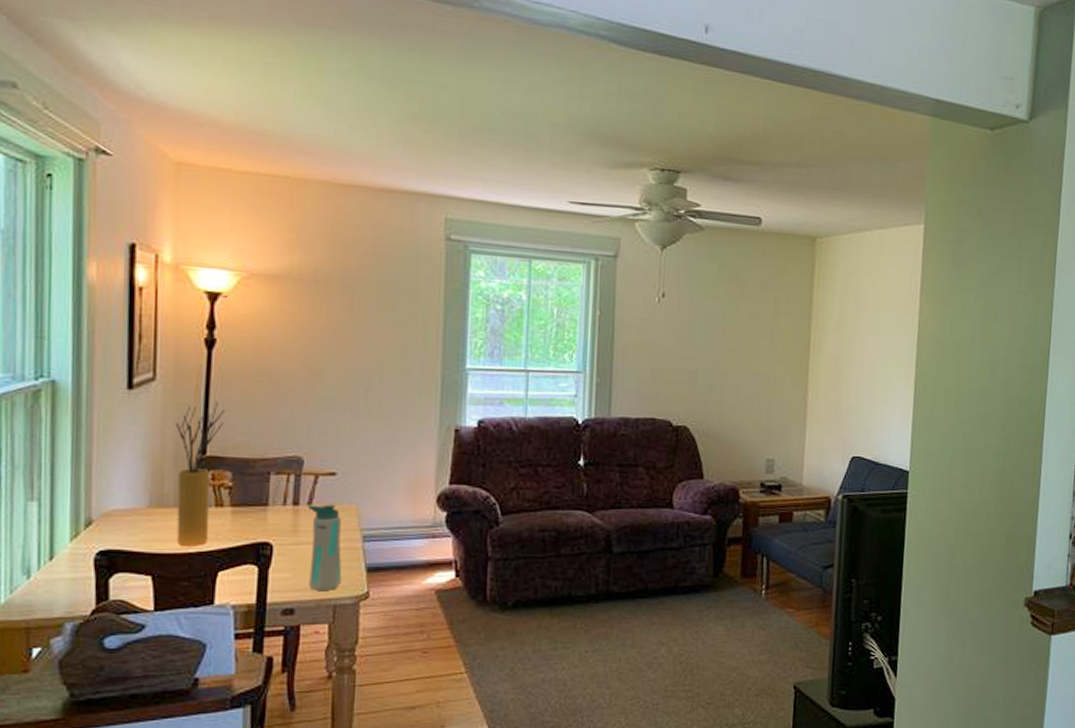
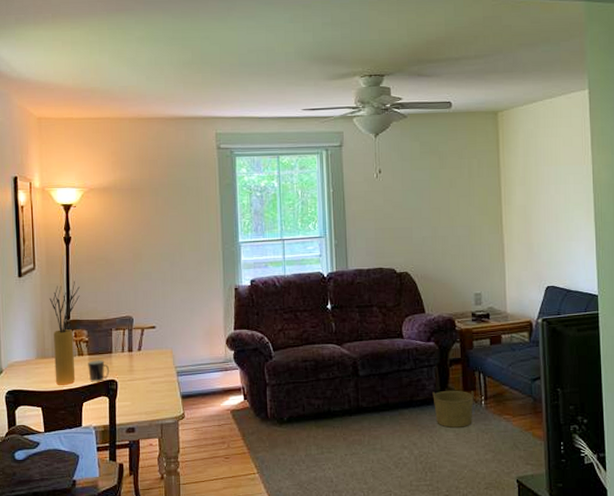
mug: none [229,514,263,544] -> present [88,360,110,382]
water bottle: present [307,504,342,592] -> none [138,349,165,415]
basket: none [703,575,754,621] -> present [432,390,474,428]

